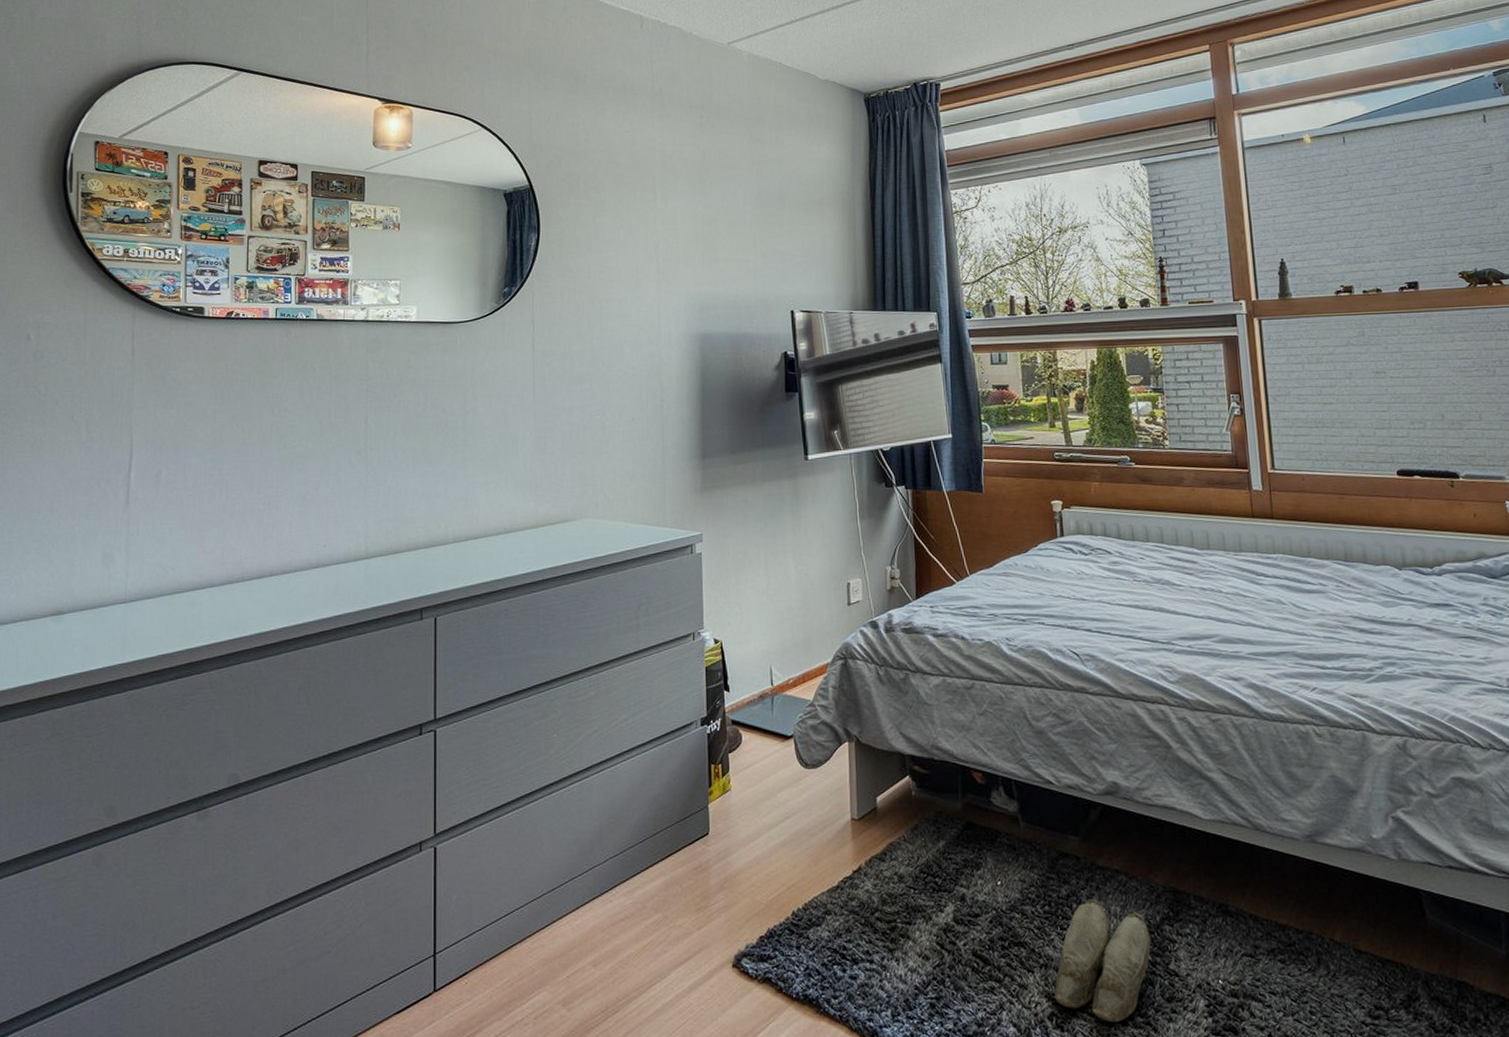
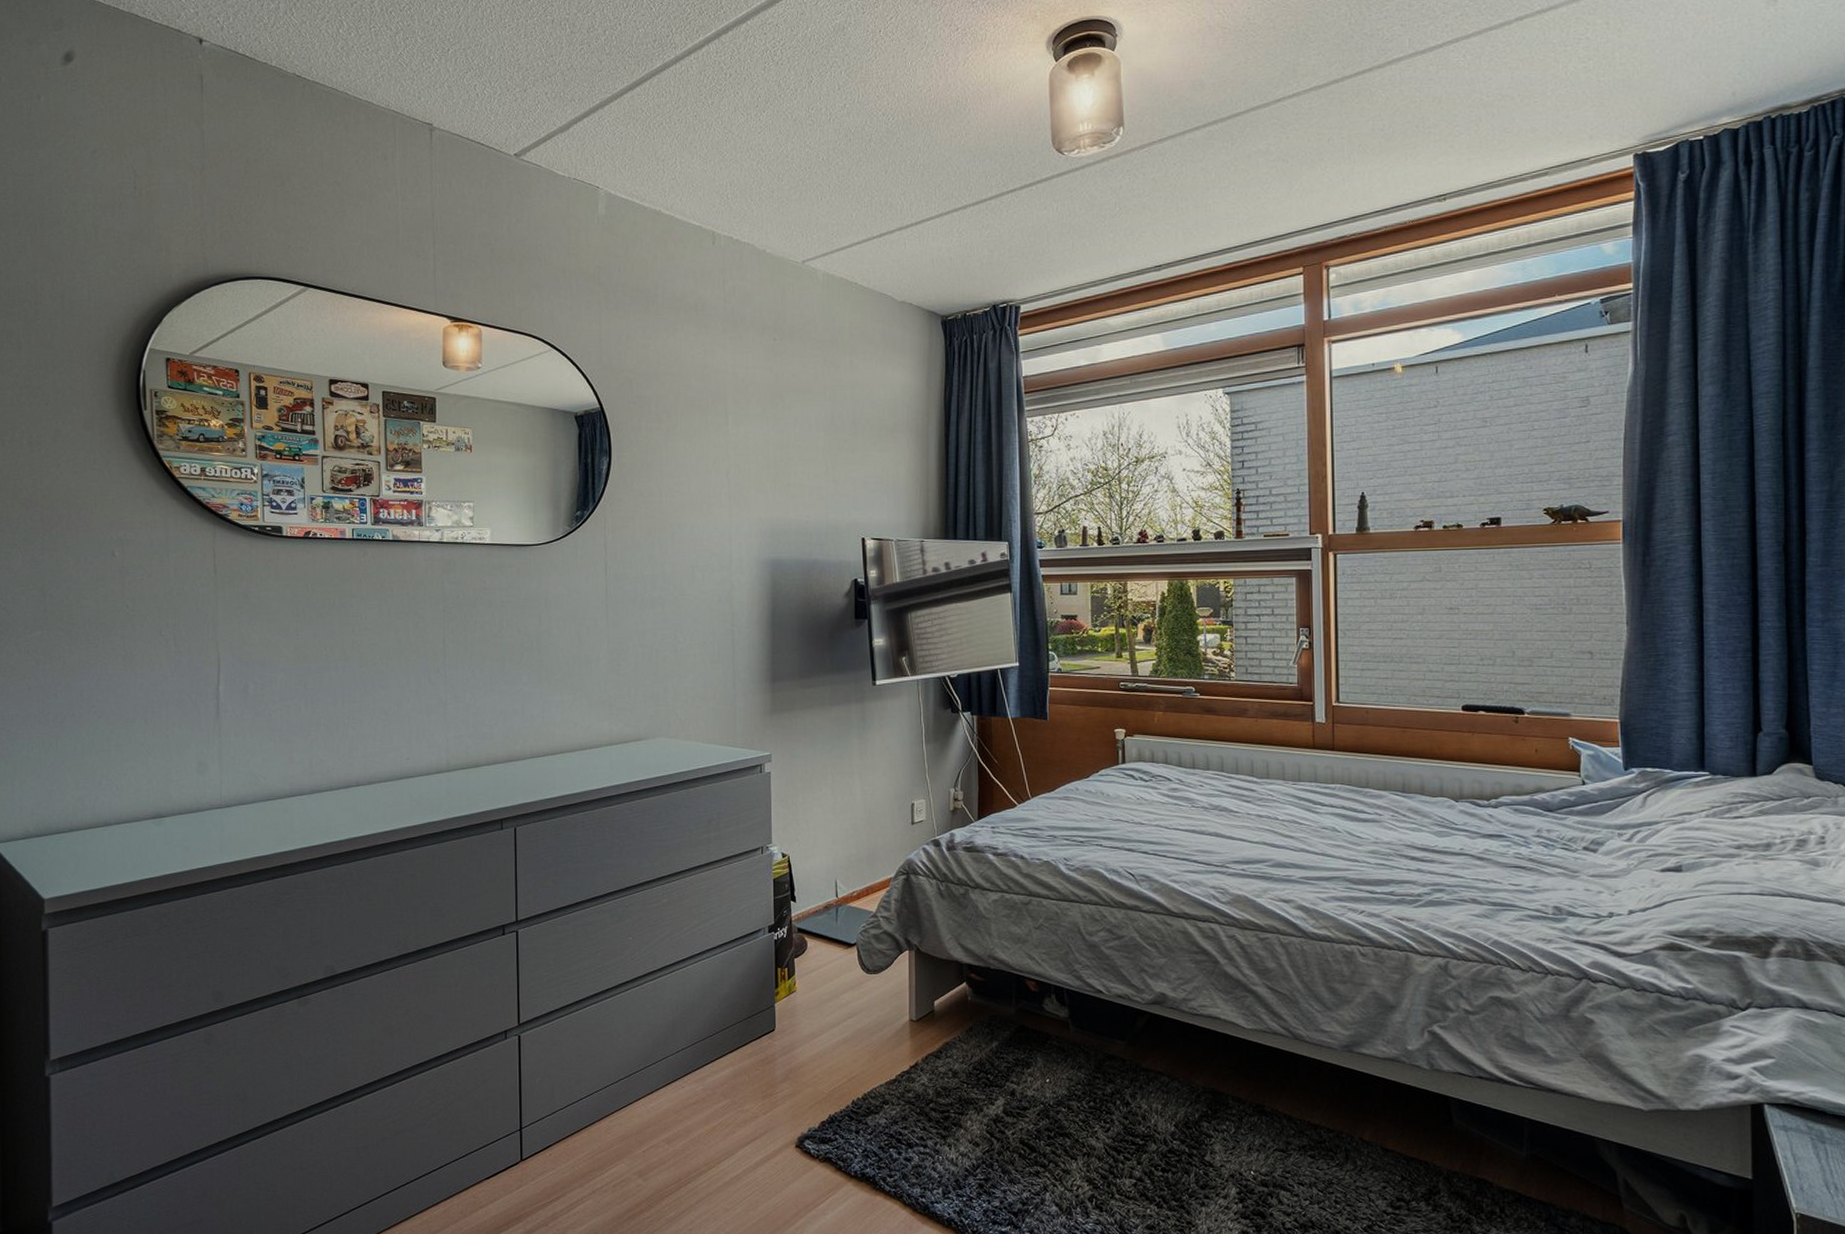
slippers: present [1054,898,1151,1022] -> none [1095,1096,1188,1205]

